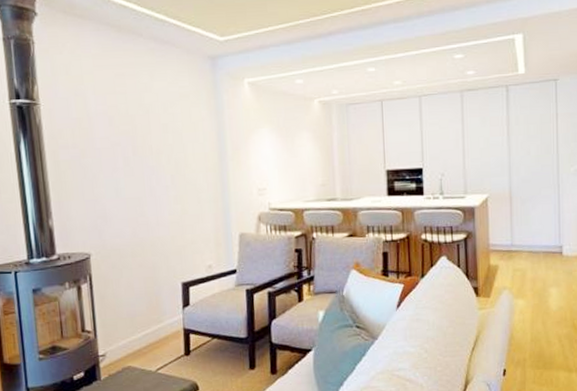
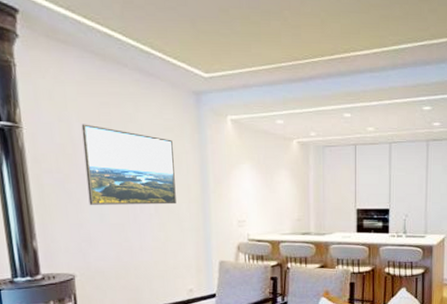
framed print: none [97,96,193,180] -> present [81,124,176,205]

